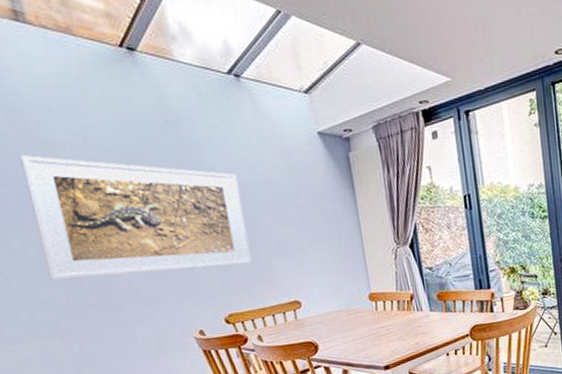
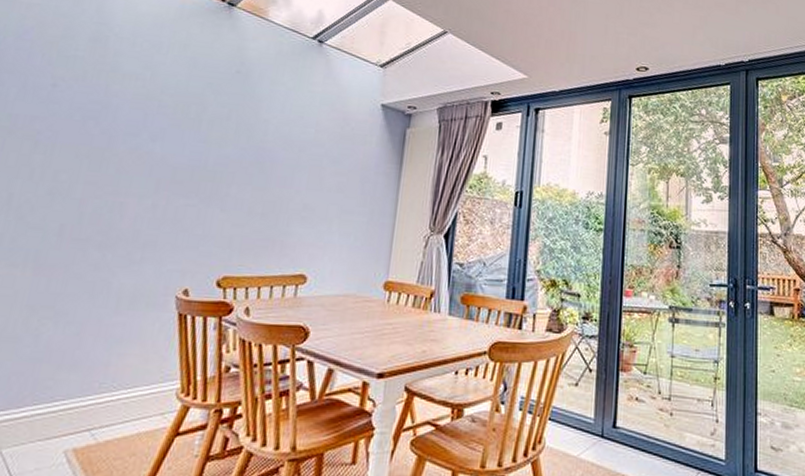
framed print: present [19,155,252,280] -> none [53,79,287,224]

